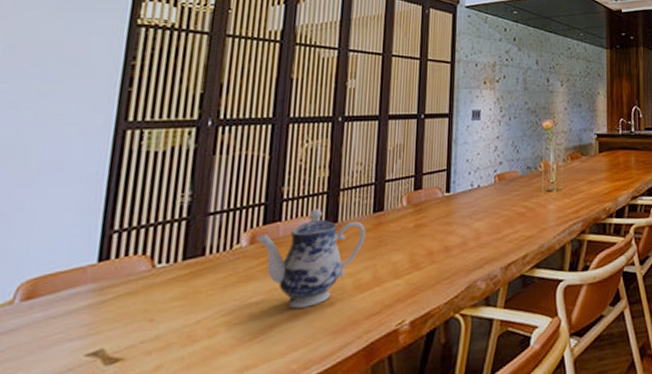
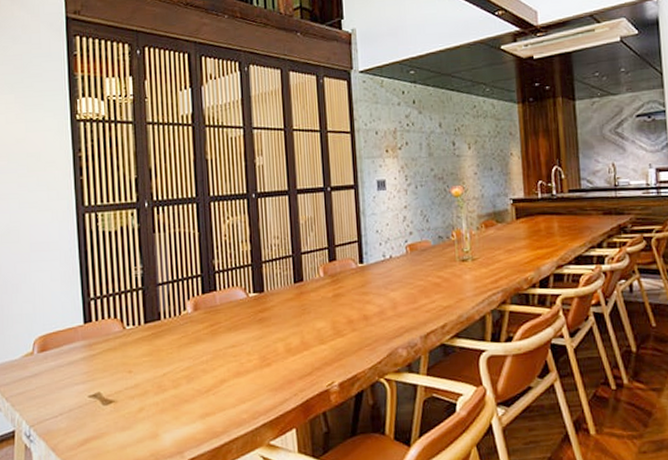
teapot: present [255,209,366,309] -> none [197,280,290,367]

